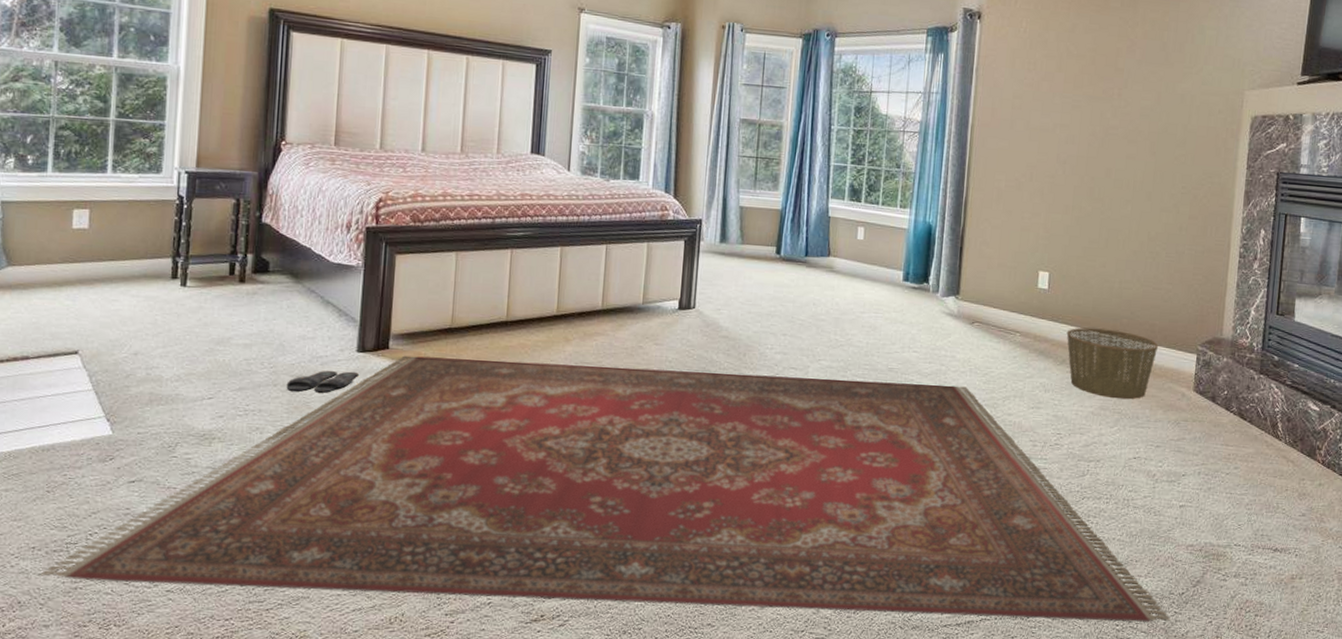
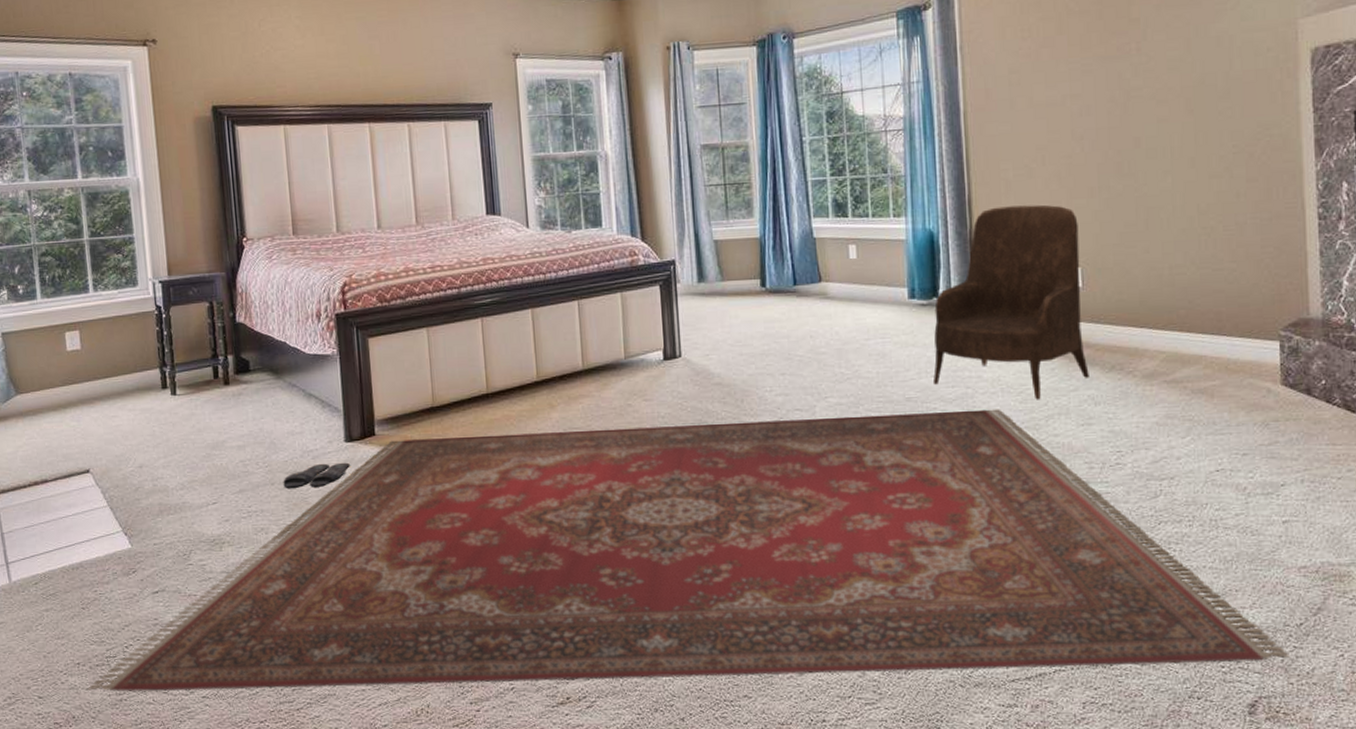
armchair: none [914,211,1052,382] -> present [933,204,1089,400]
basket: present [1066,327,1159,399] -> none [1112,324,1230,403]

